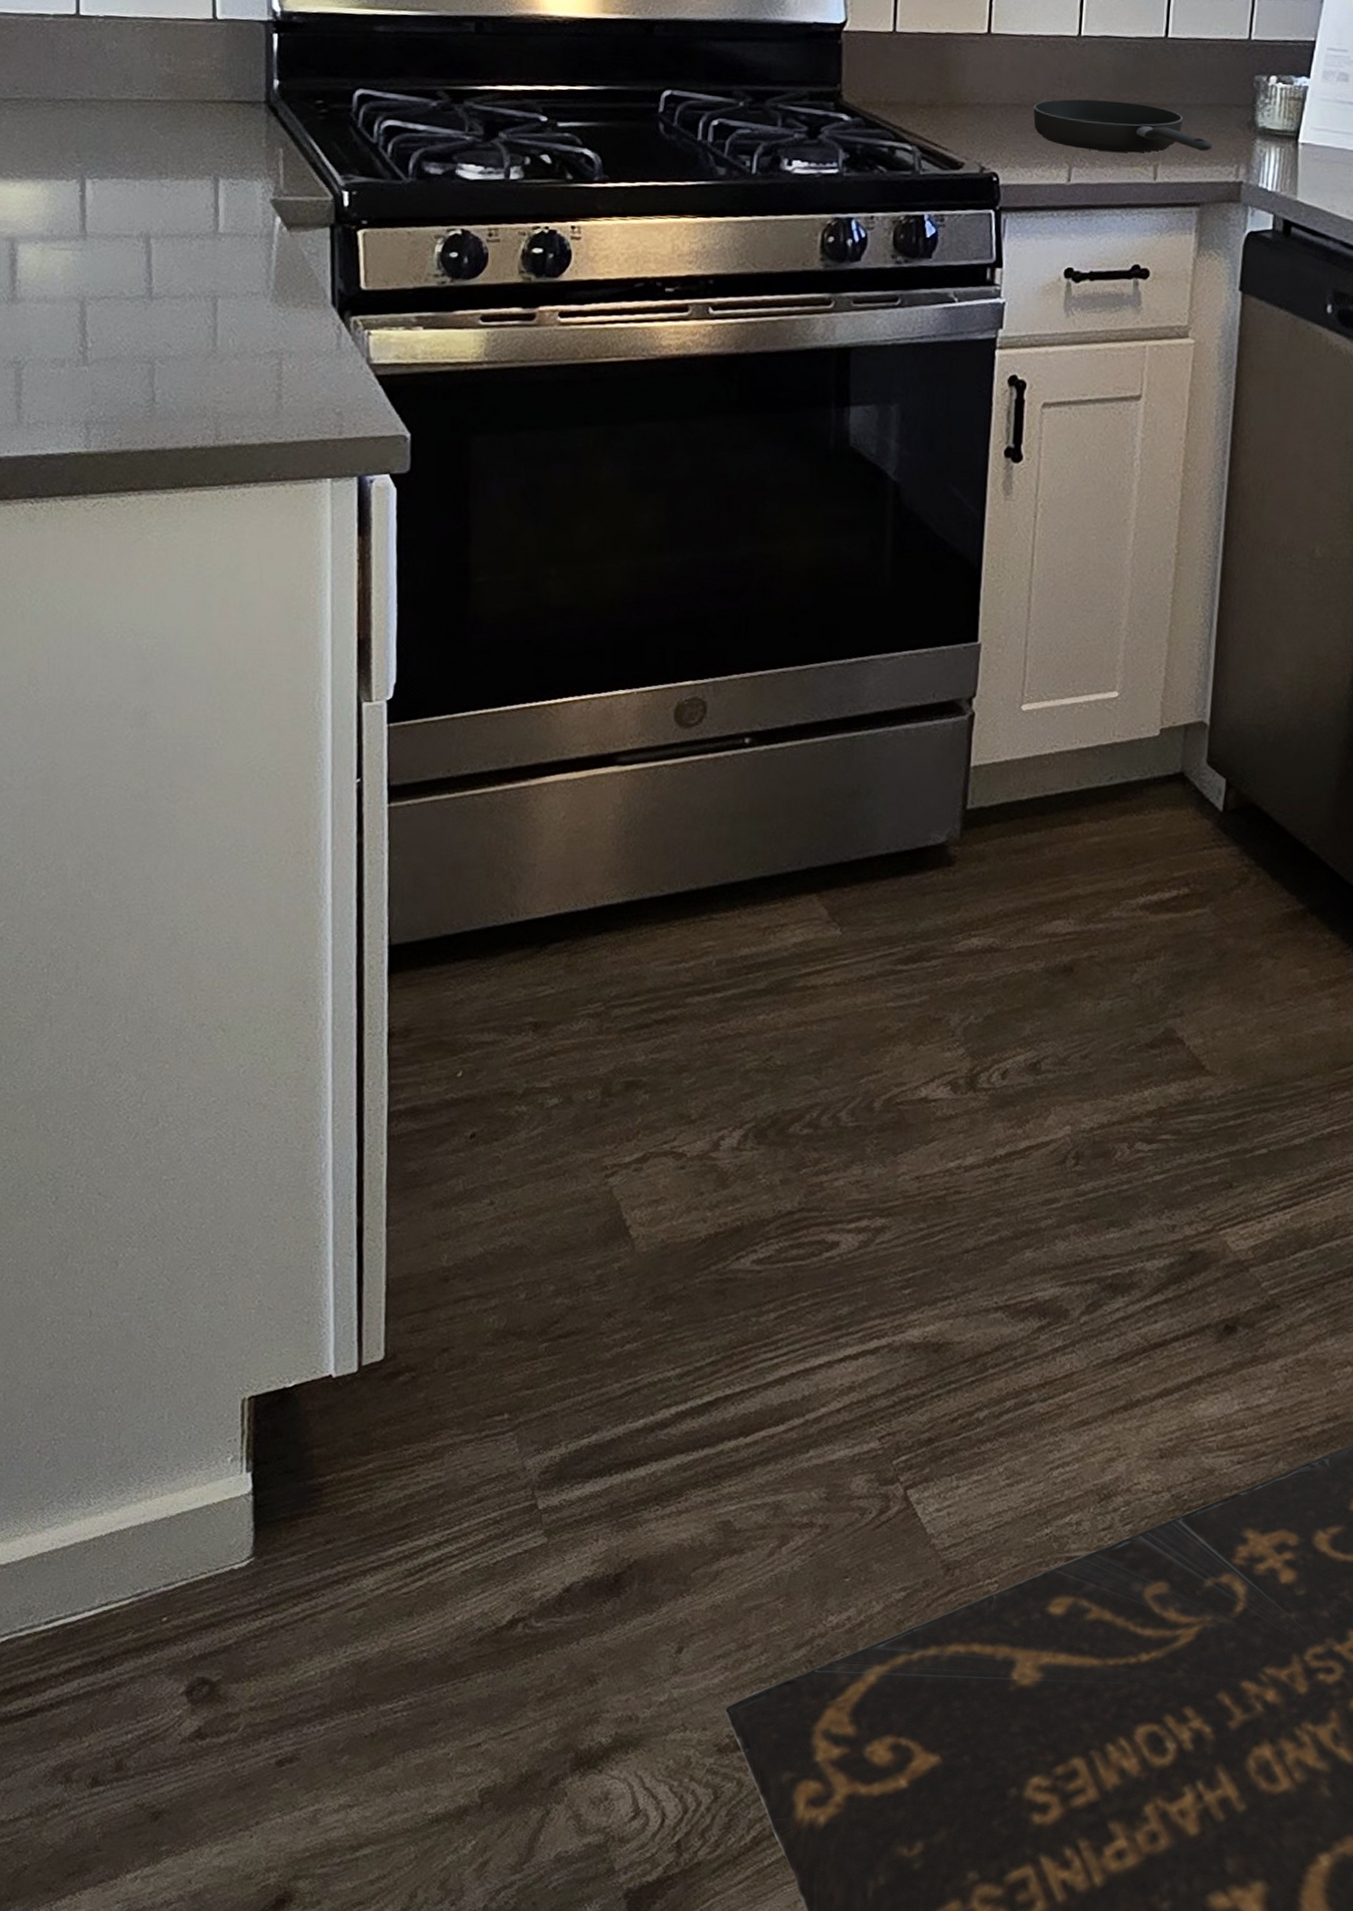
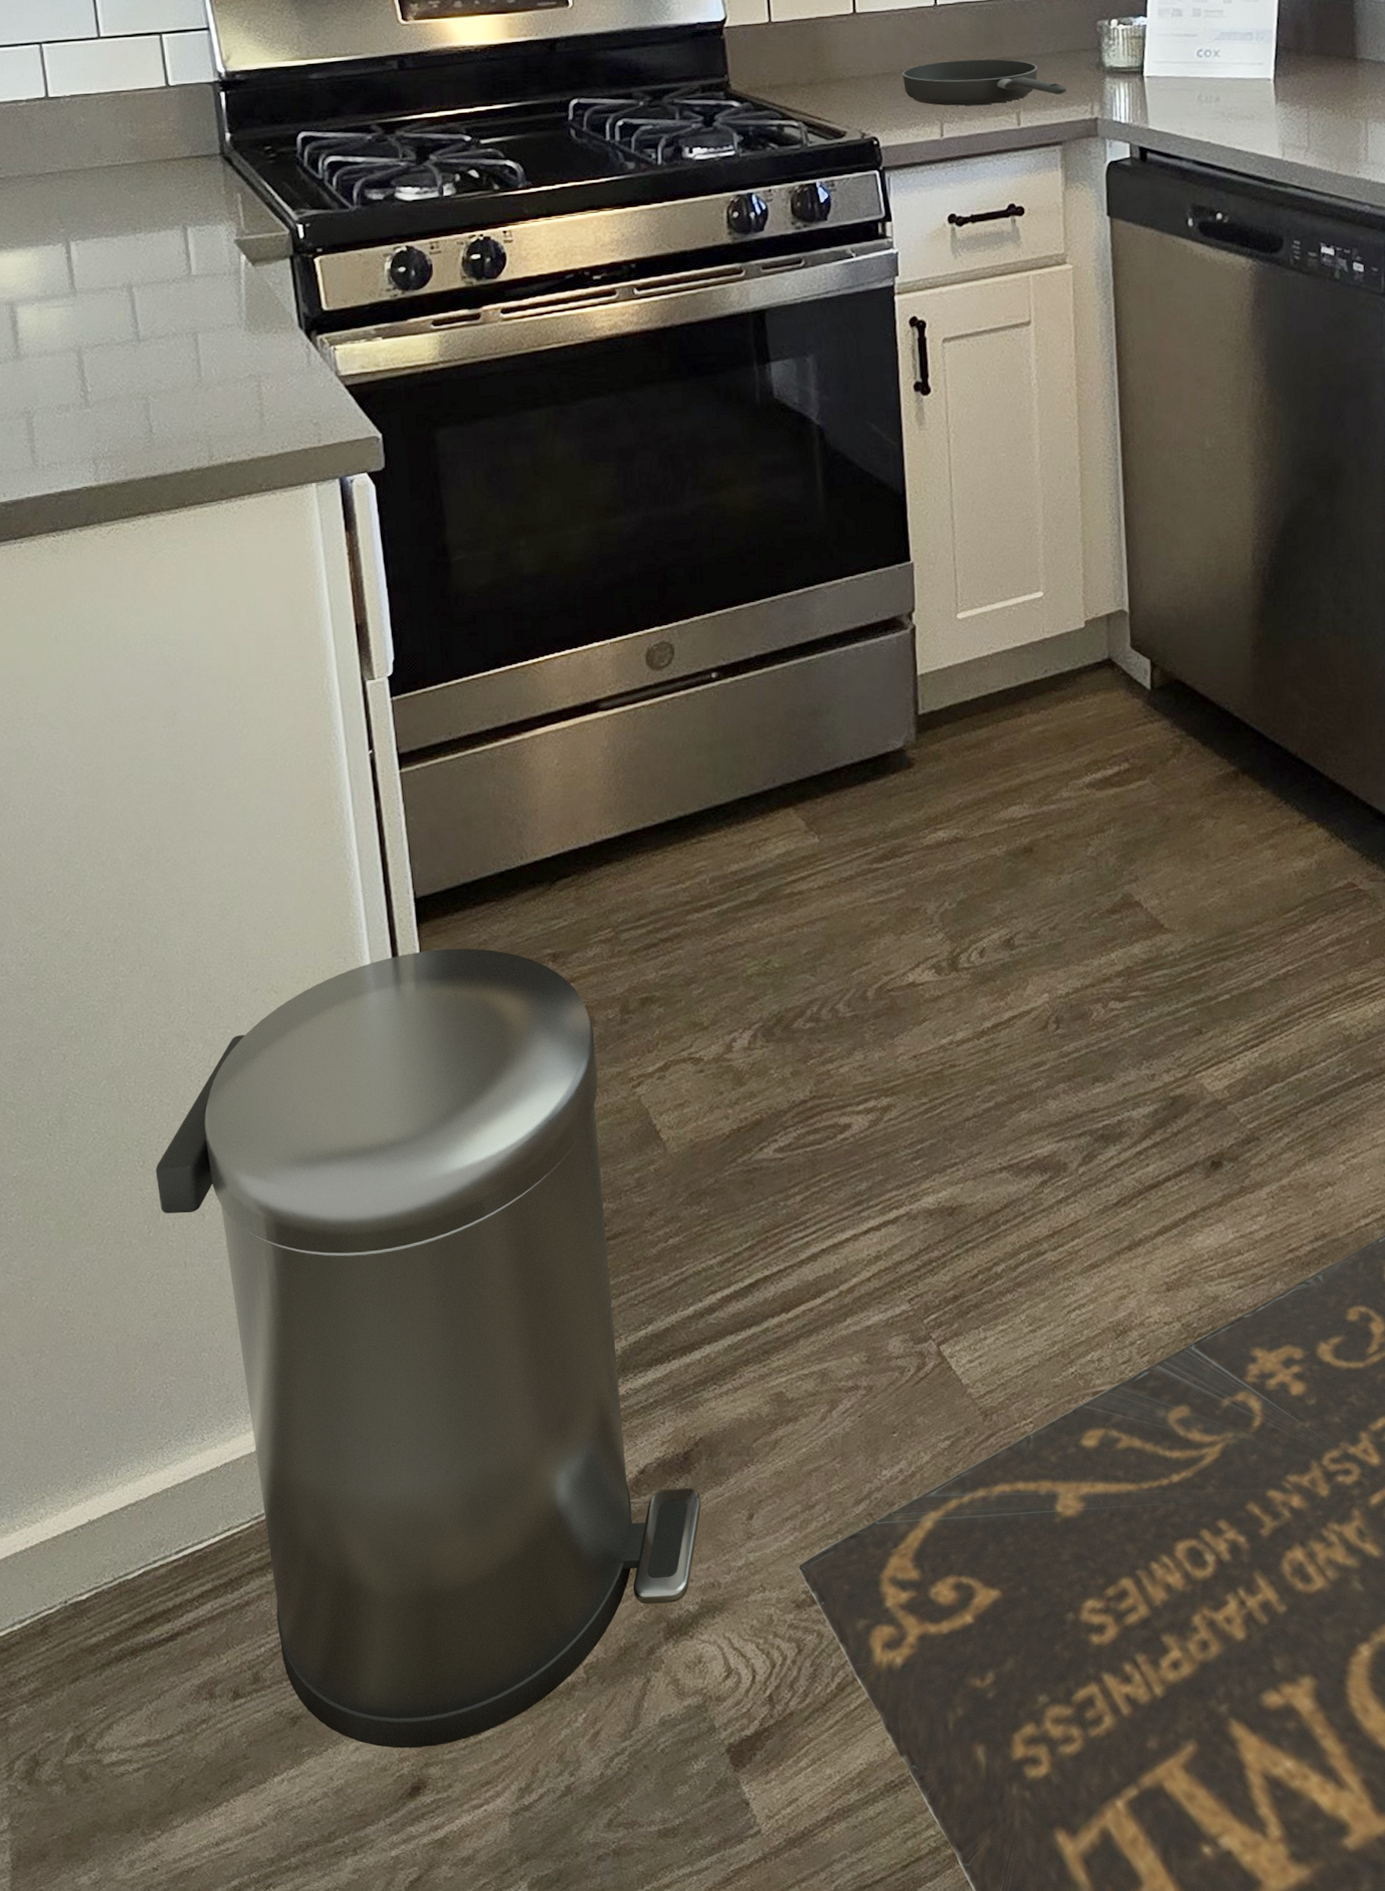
pedal bin: none [68,1003,628,1859] -> present [155,948,702,1749]

